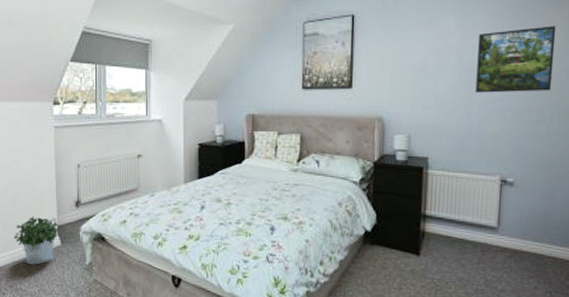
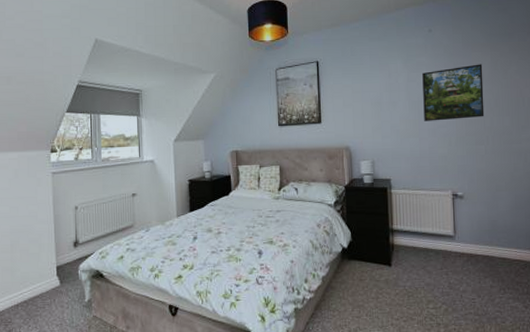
potted plant: present [13,216,59,265] -> none [12,258,58,307]

